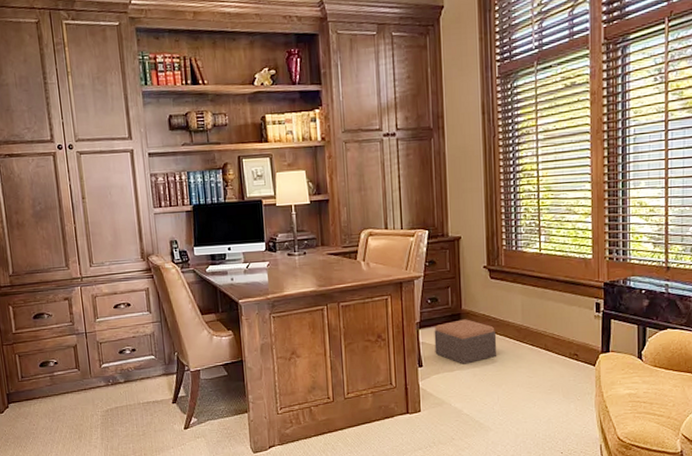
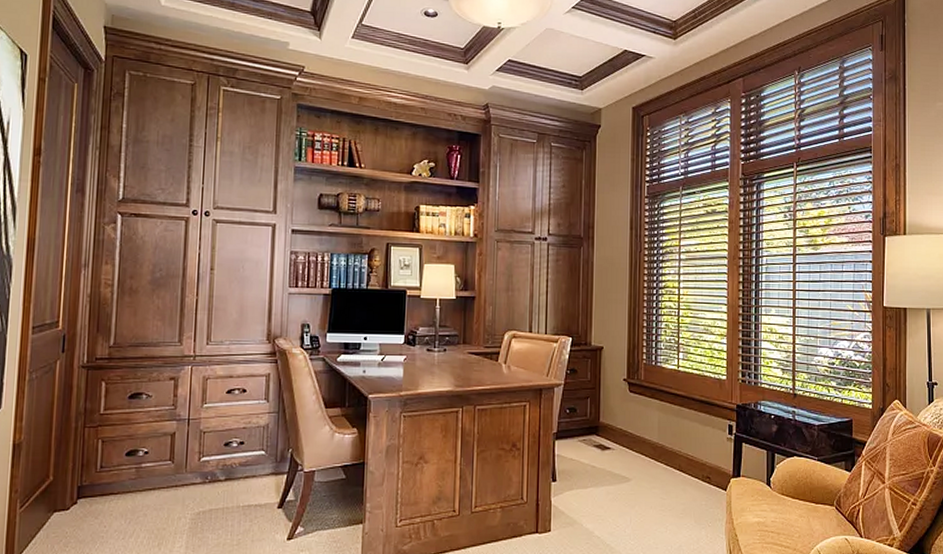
footstool: present [434,319,497,364] -> none [570,433,633,481]

